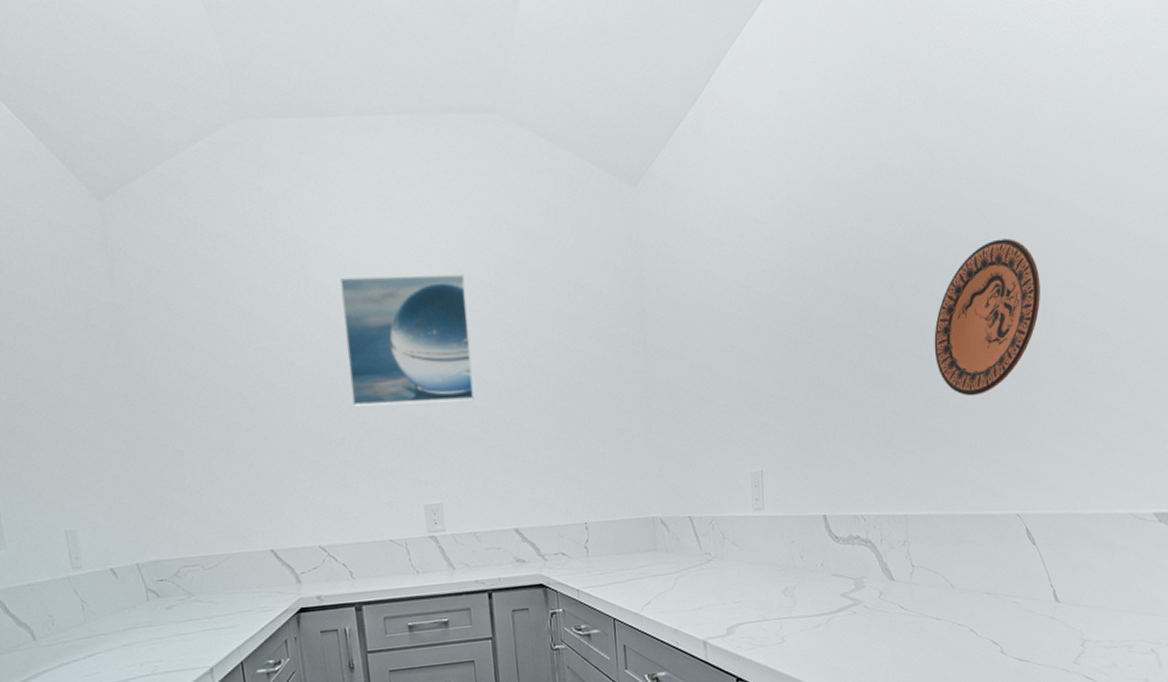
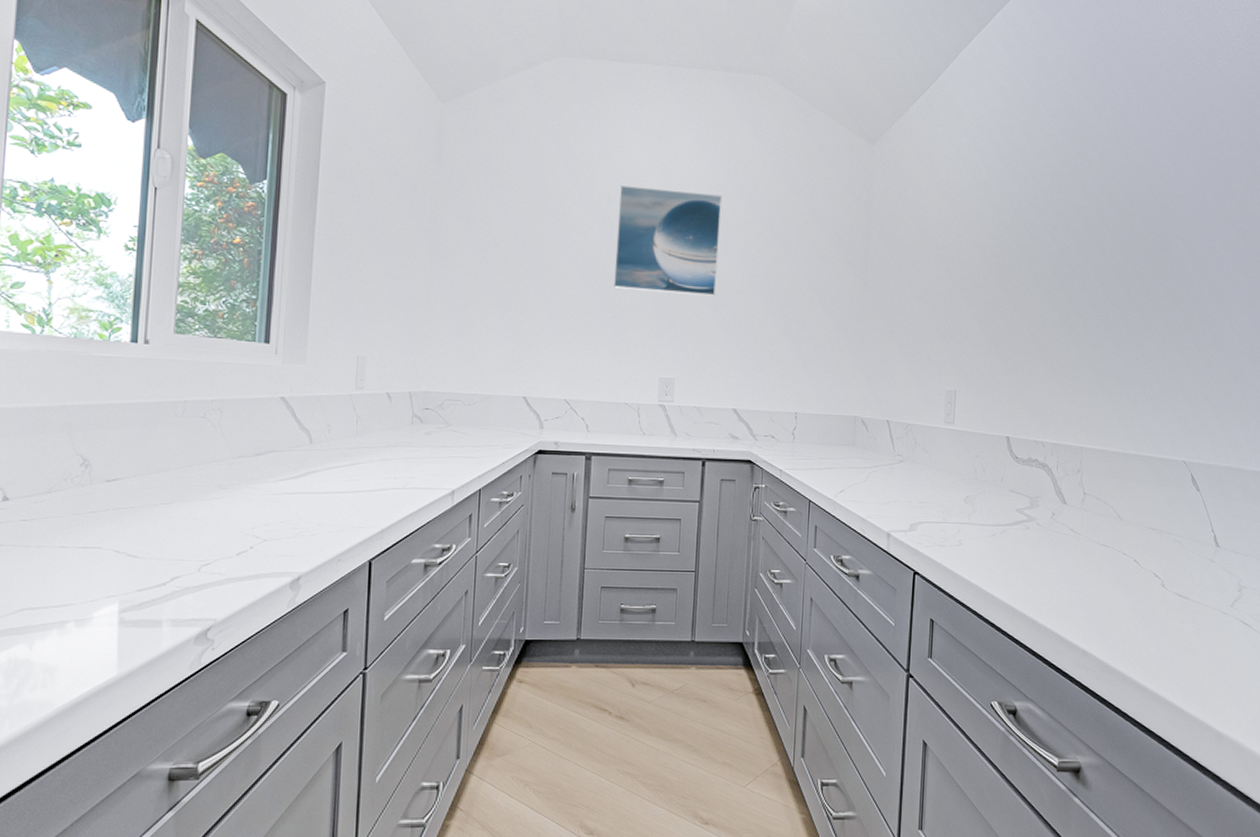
decorative plate: present [934,238,1040,396] -> none [1117,225,1214,352]

